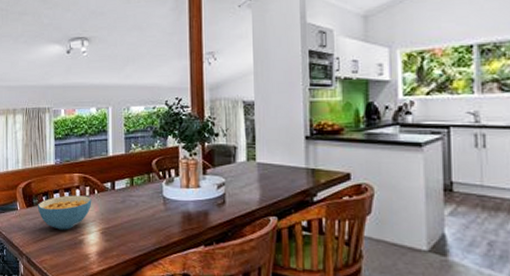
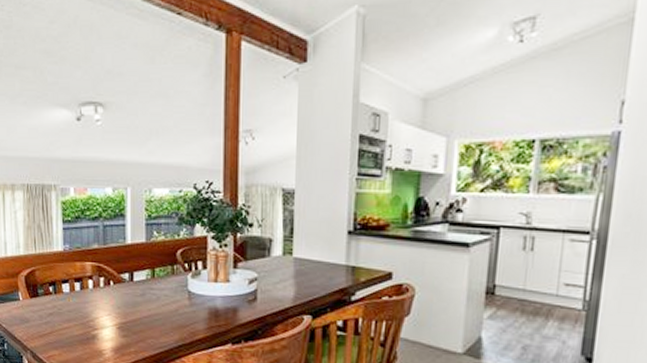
cereal bowl: present [37,195,92,230] -> none [43,285,107,324]

